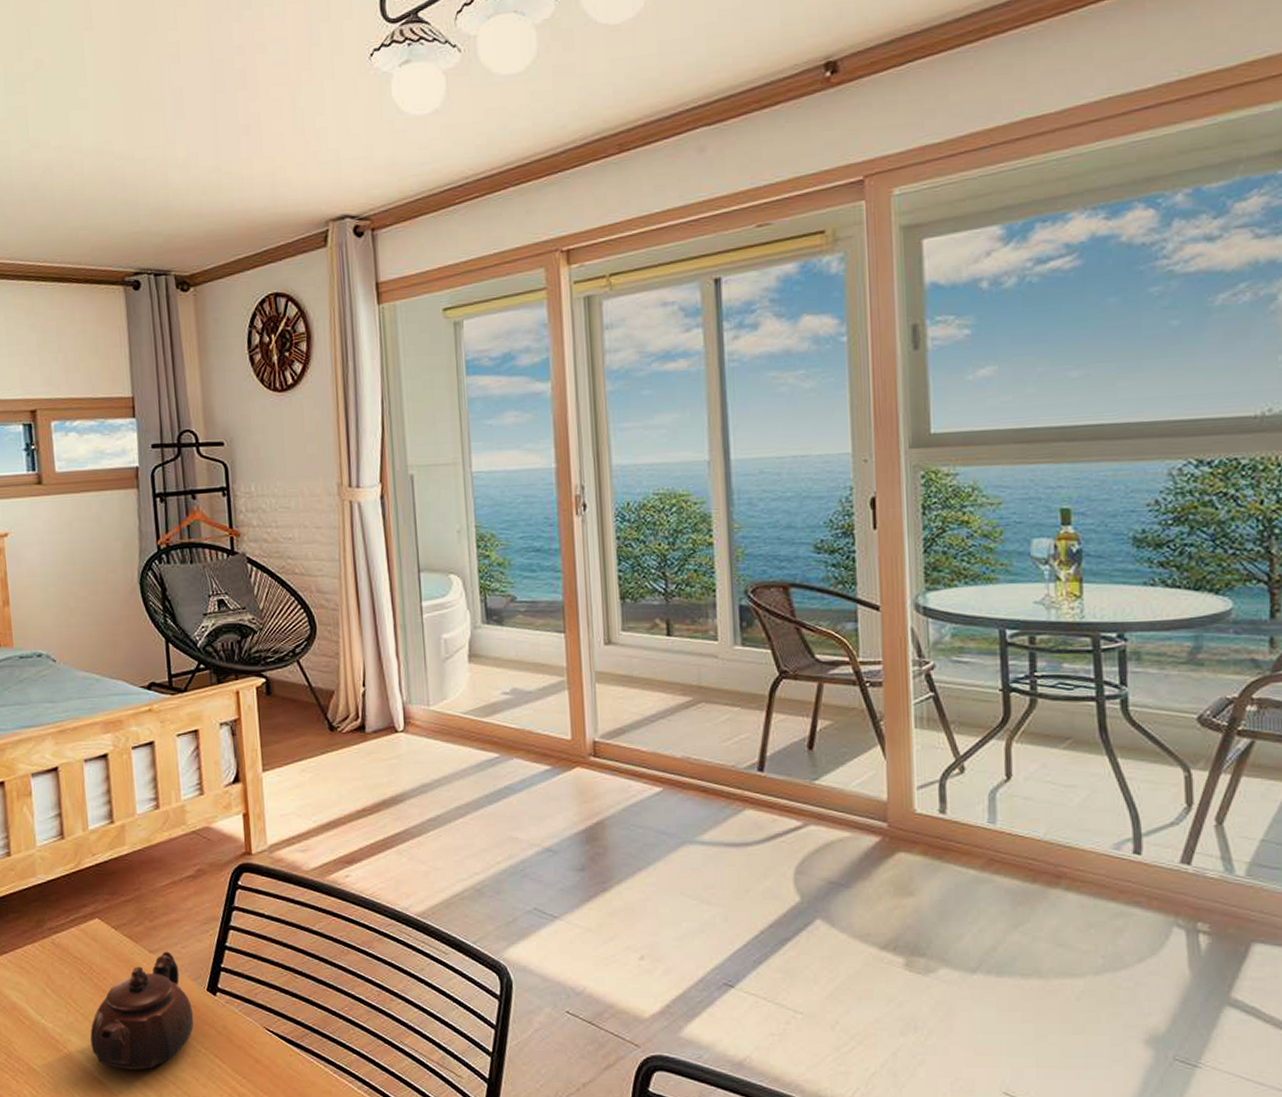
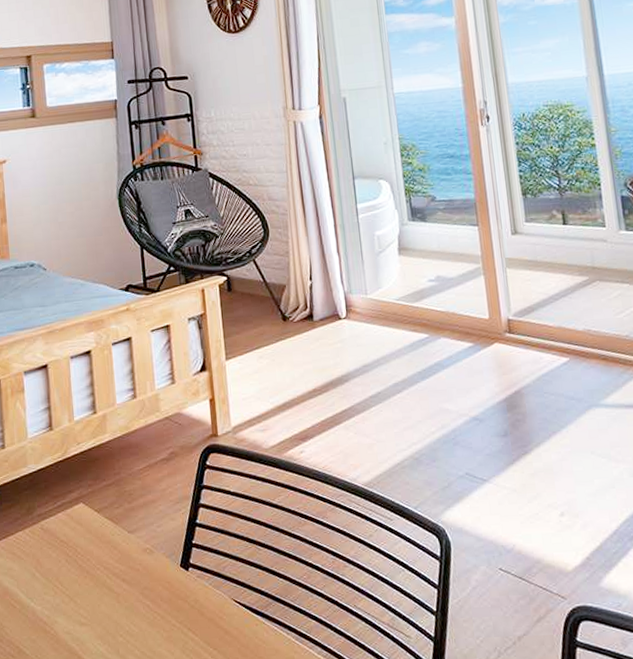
teapot: present [90,951,194,1070] -> none [75,531,169,648]

